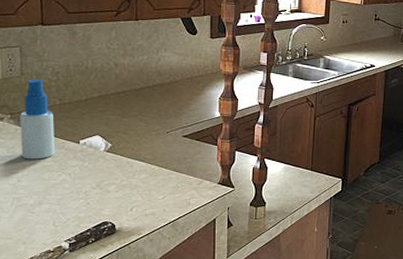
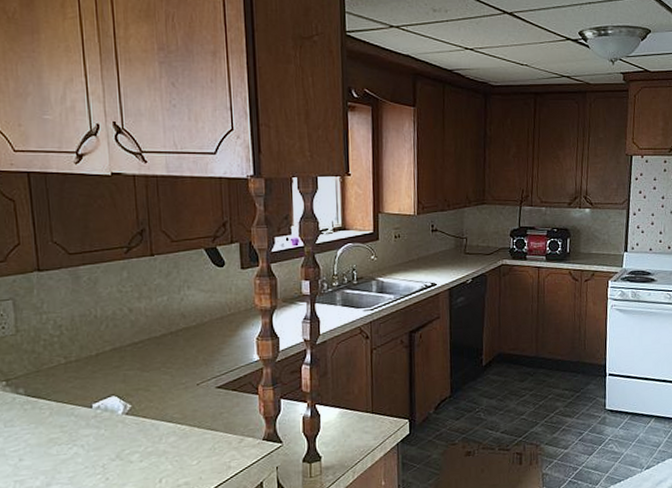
spray bottle: present [20,78,54,160] -> none [17,334,62,433]

